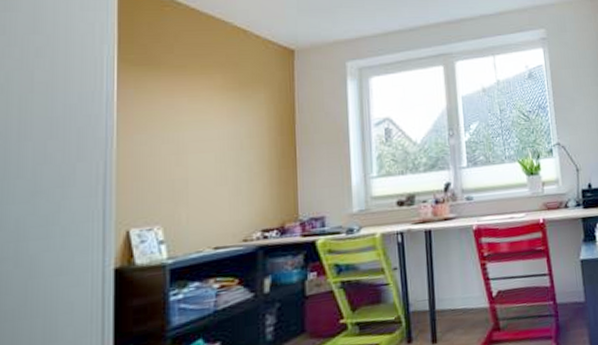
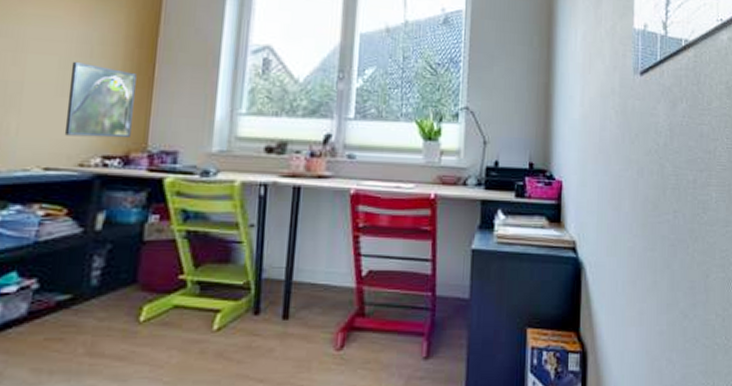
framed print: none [226,154,283,218] -> present [64,61,137,139]

